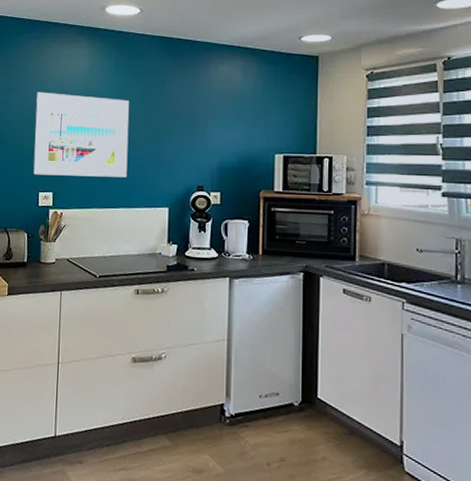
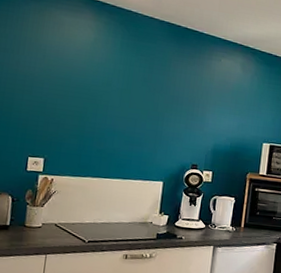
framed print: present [33,92,129,178] -> none [23,56,132,151]

